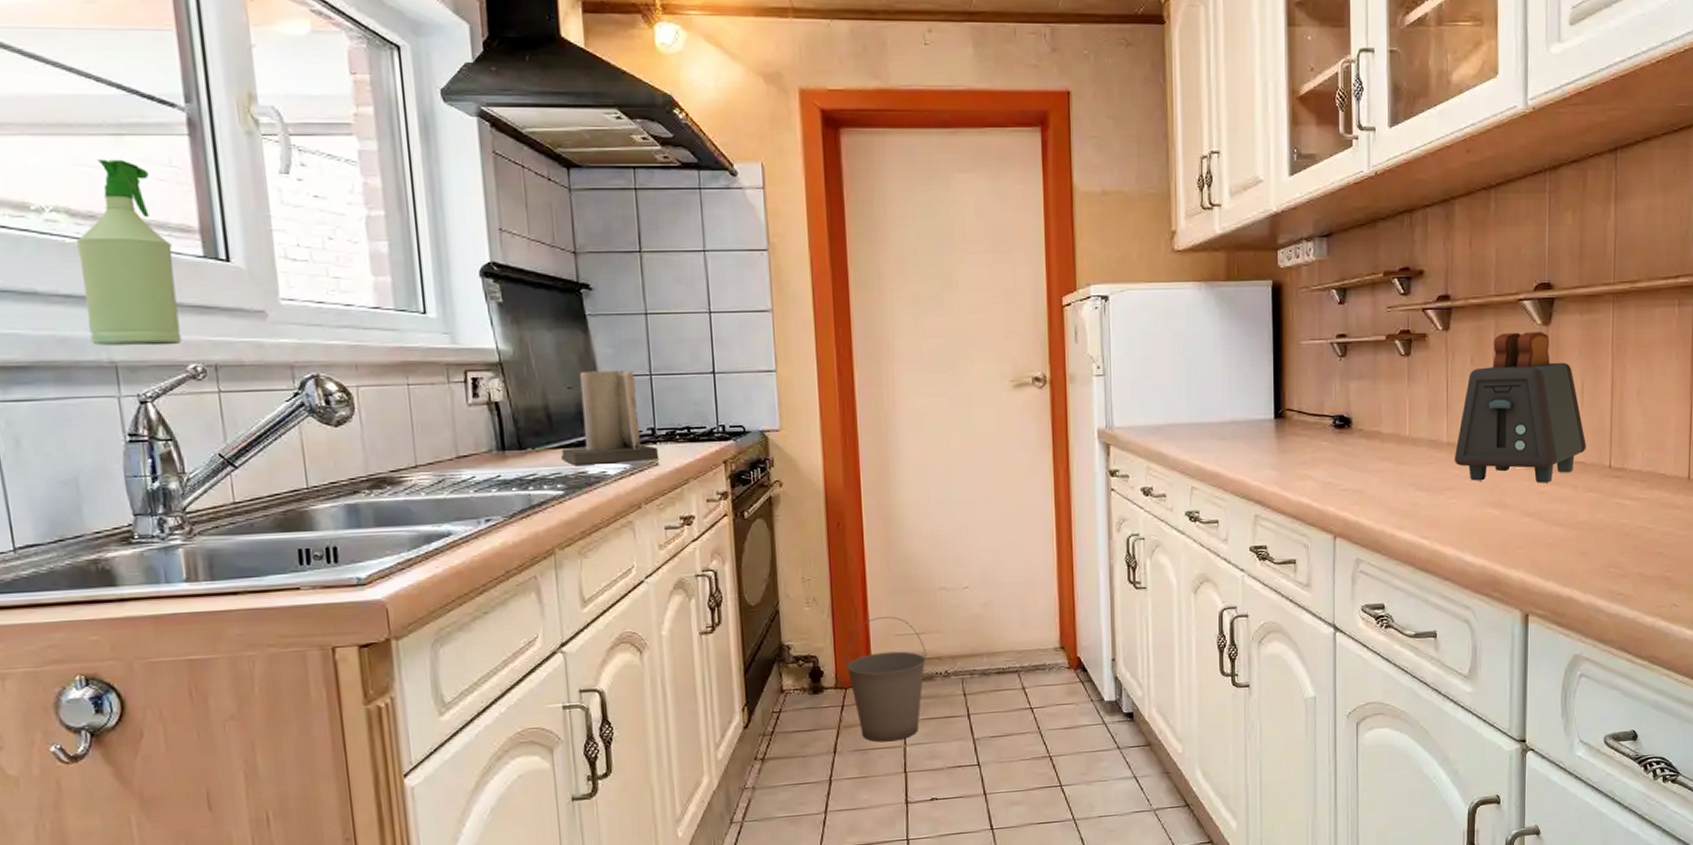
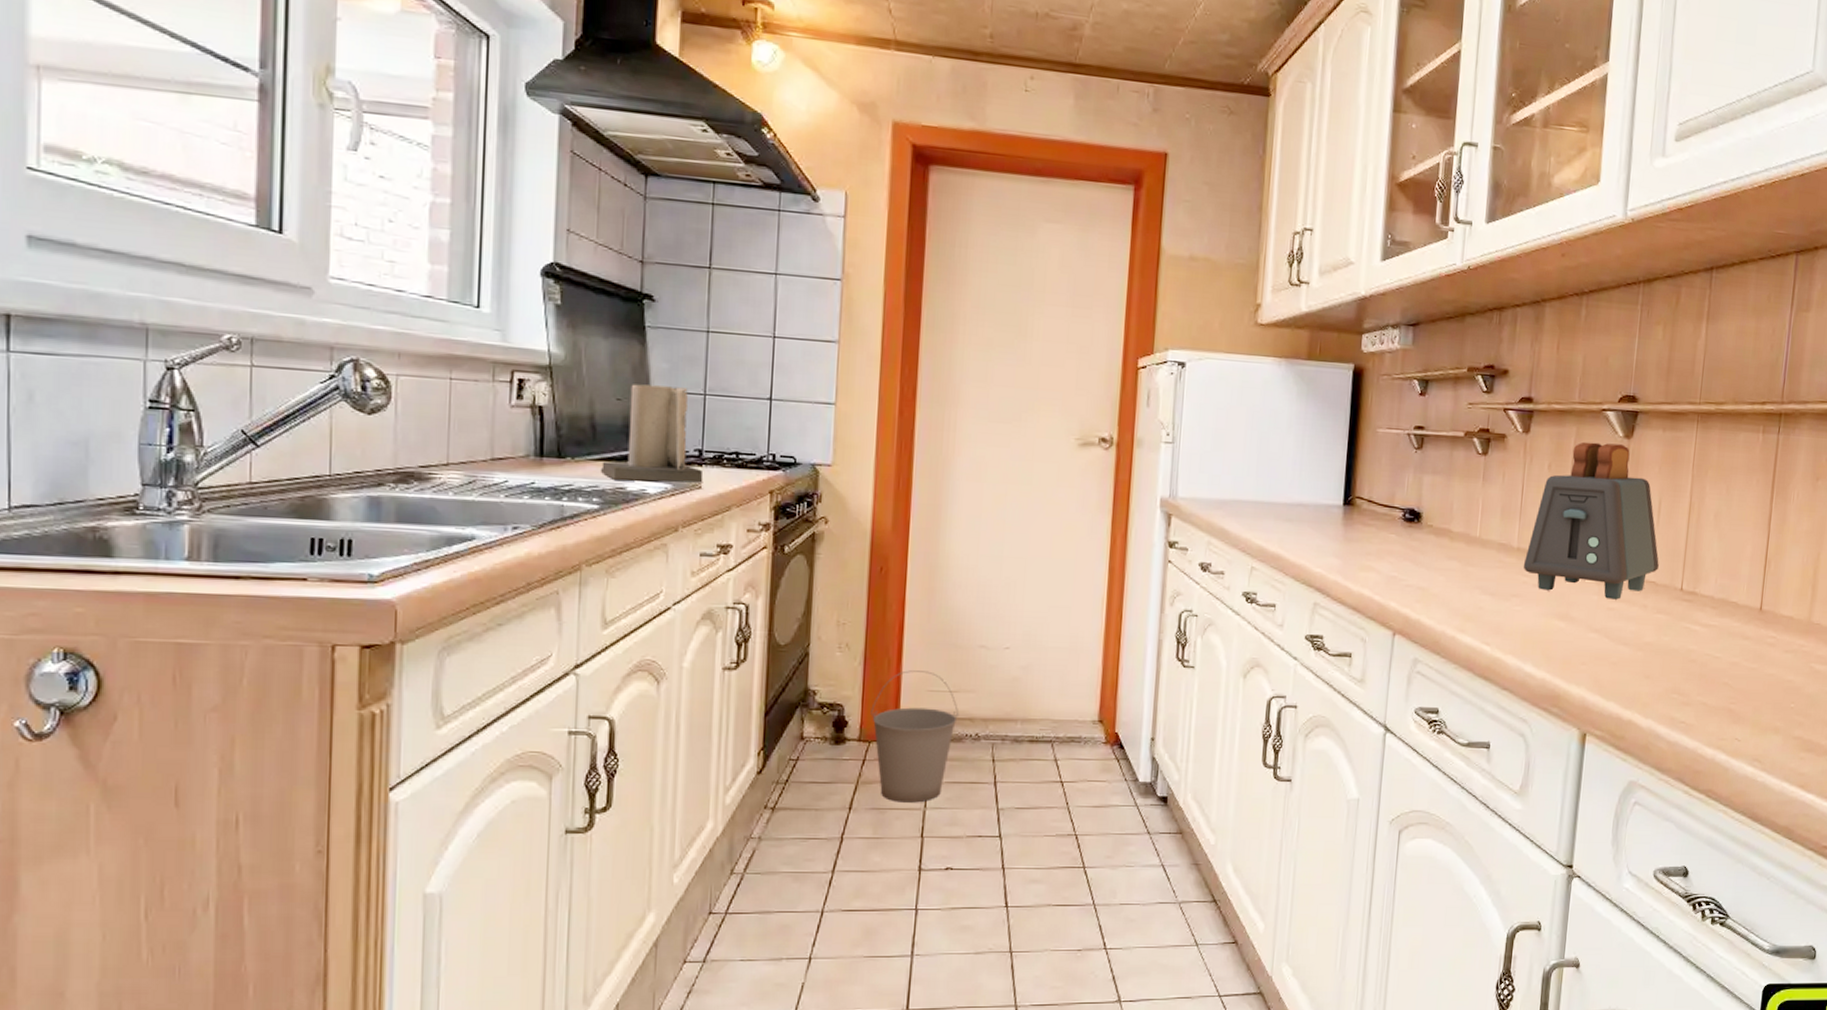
spray bottle: present [76,159,182,347] -> none [125,115,224,313]

